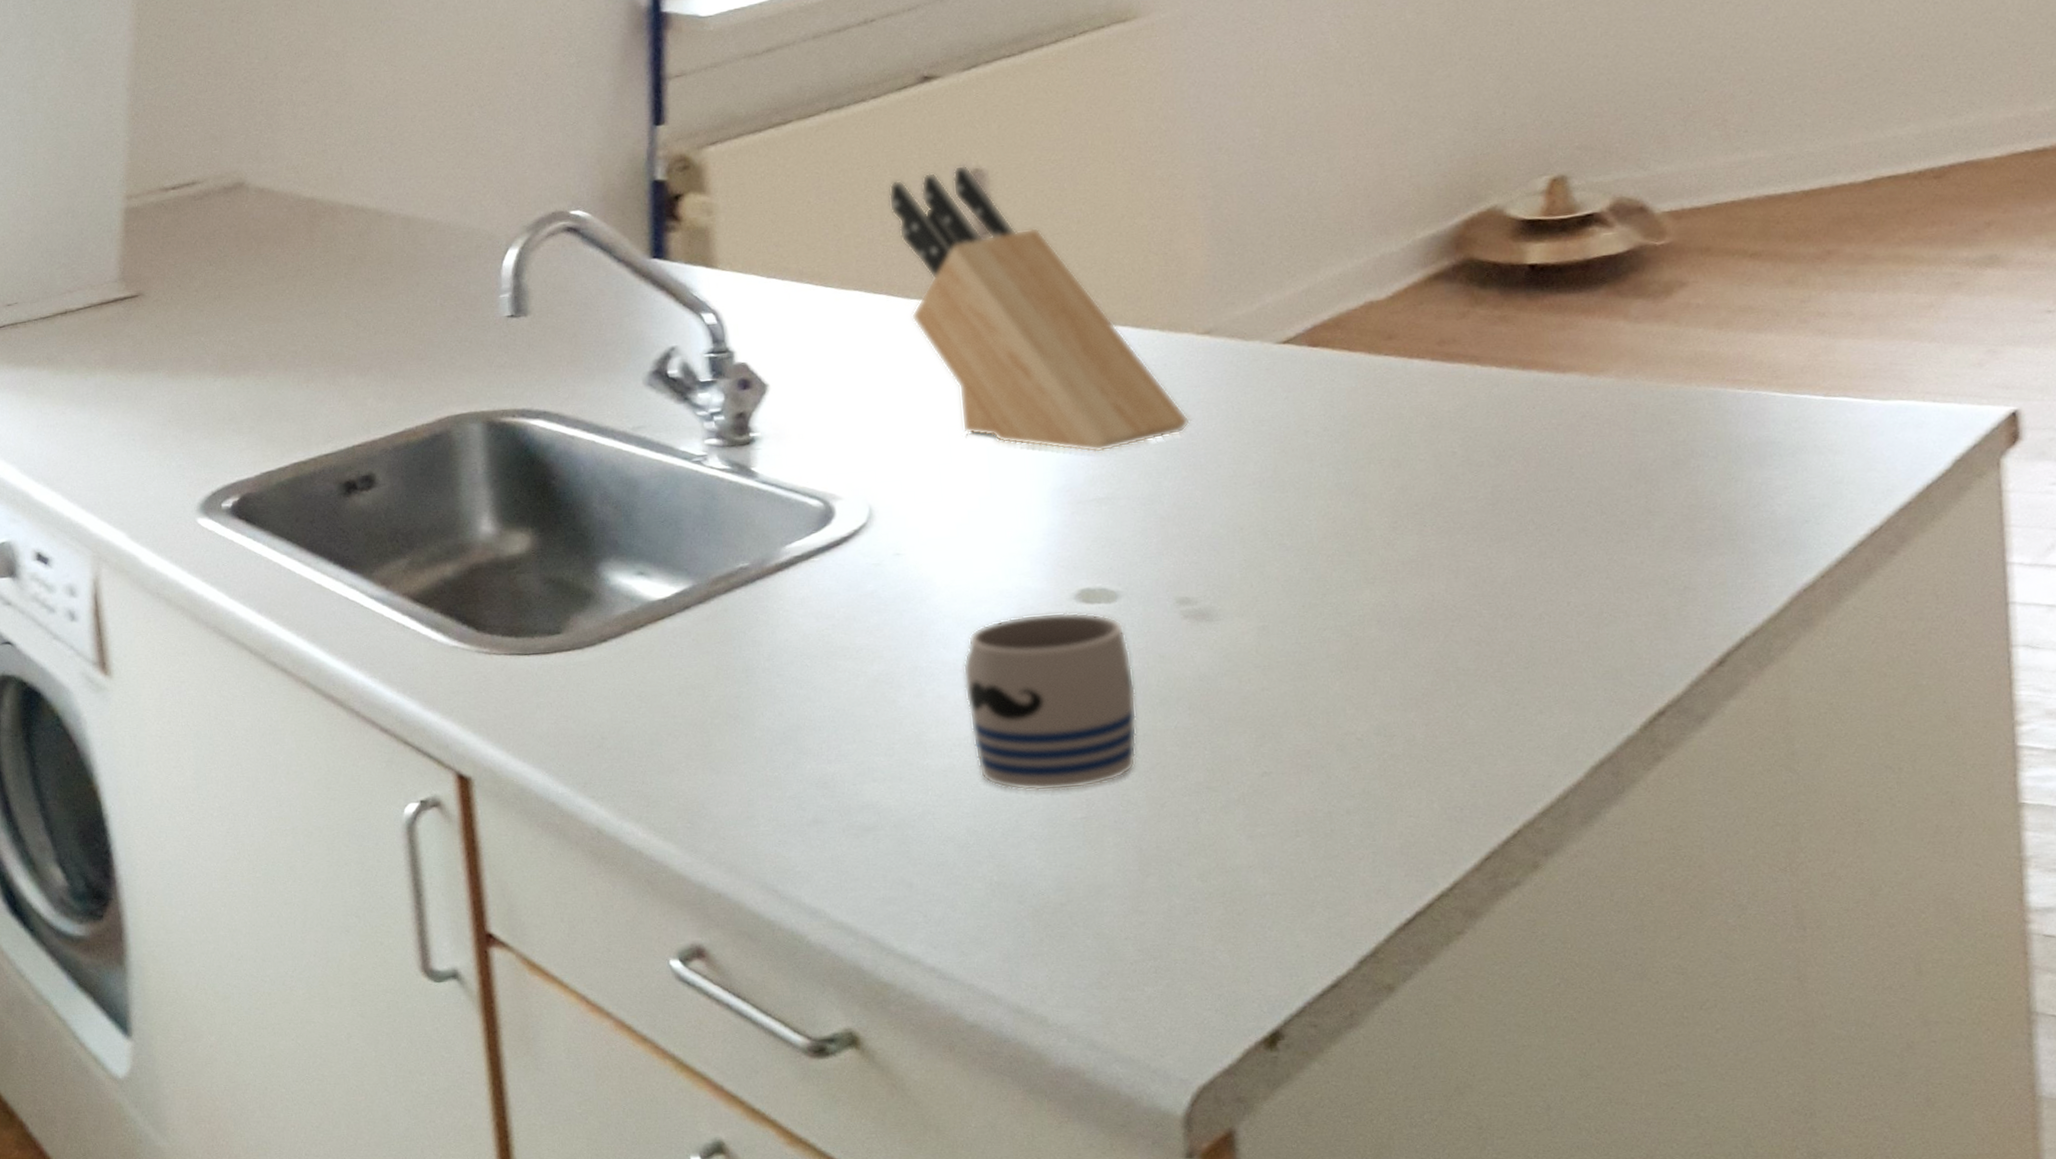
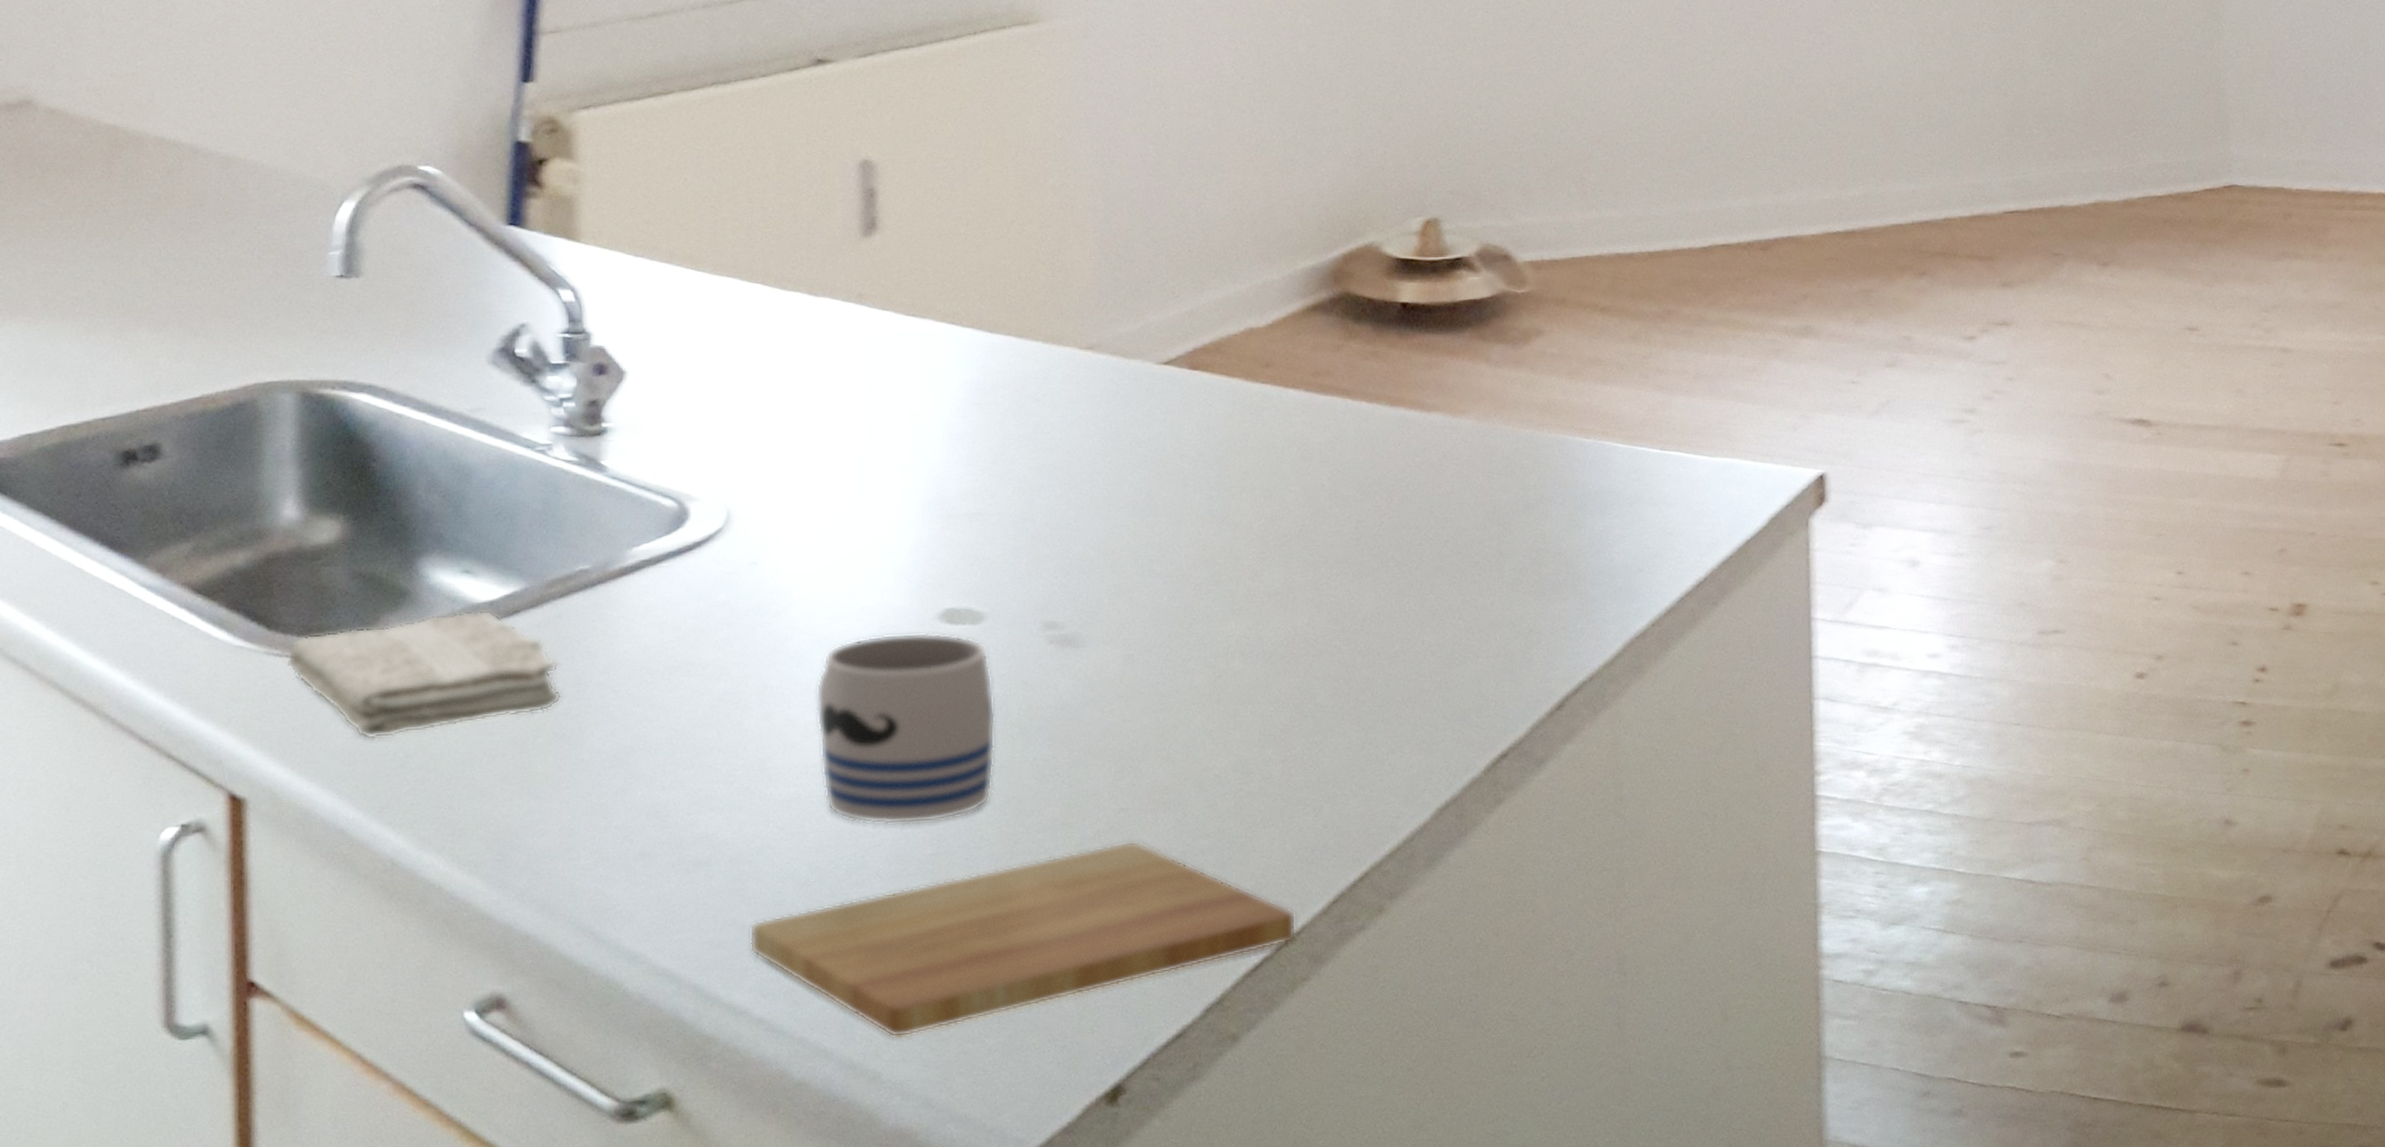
washcloth: none [494,607,734,724] -> present [286,610,562,739]
knife block: present [888,165,1190,454] -> none [771,155,1067,466]
cutting board: none [916,802,1449,986] -> present [749,841,1297,1038]

